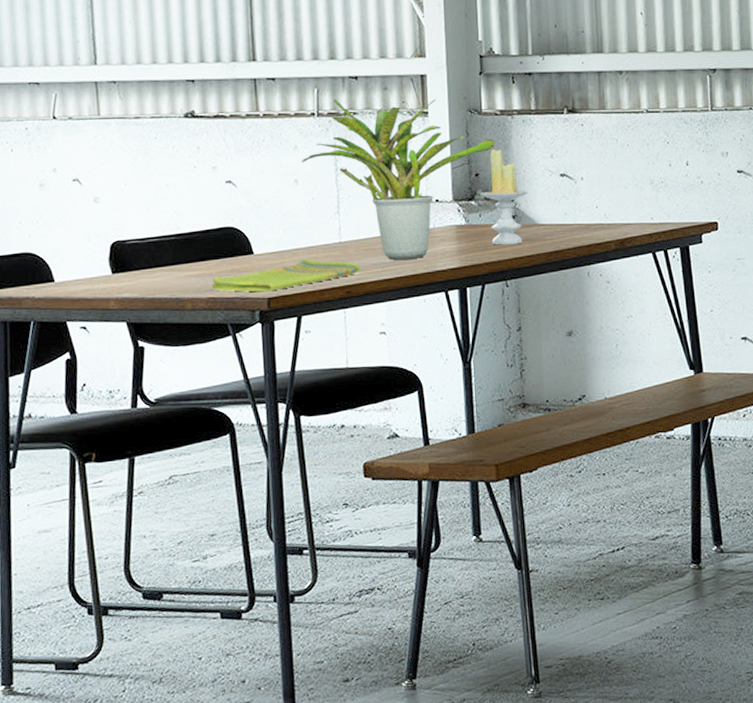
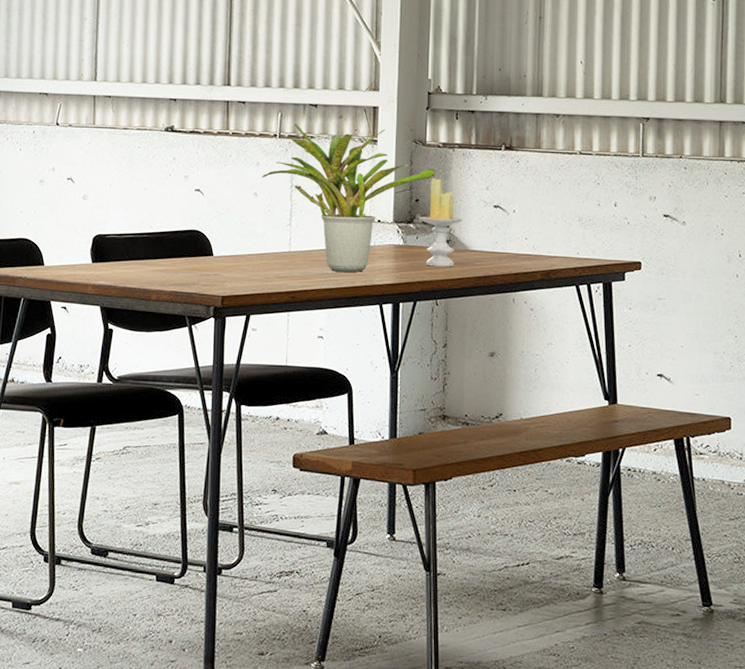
dish towel: present [212,259,360,292] -> none [175,264,305,291]

